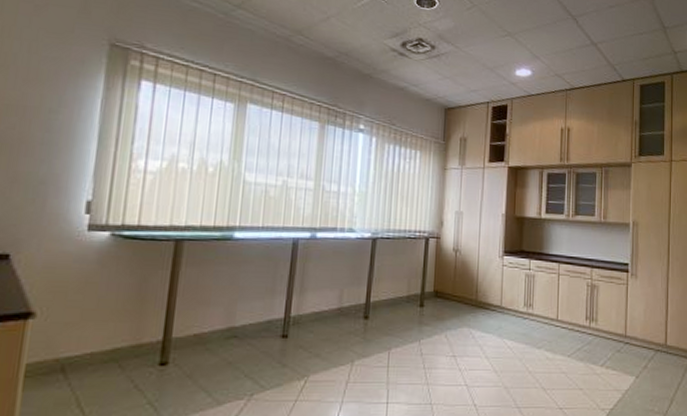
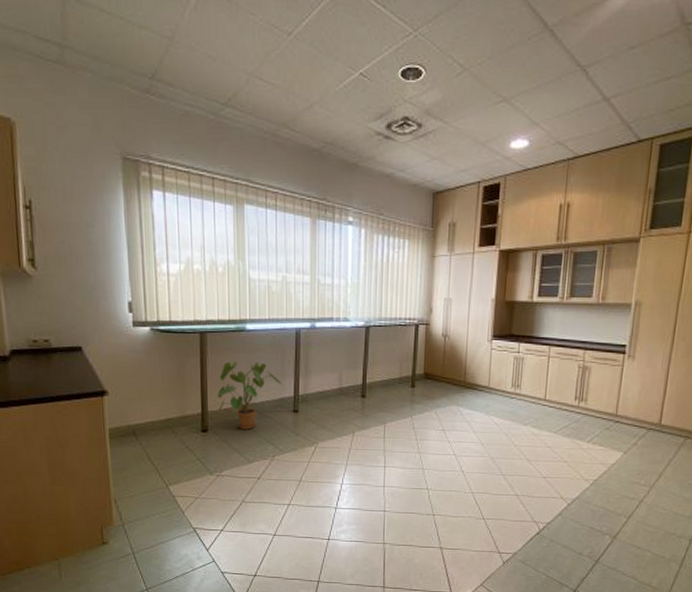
house plant: none [184,275,271,361] -> present [216,361,282,430]

